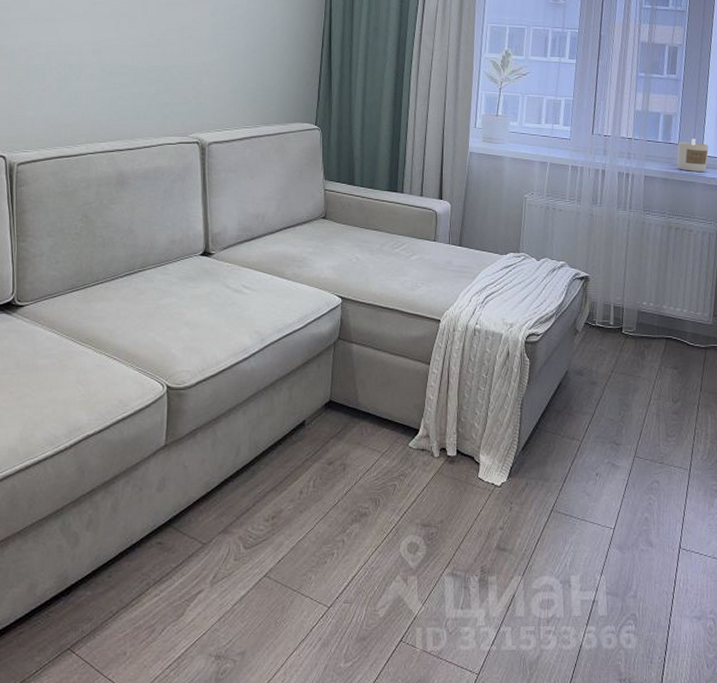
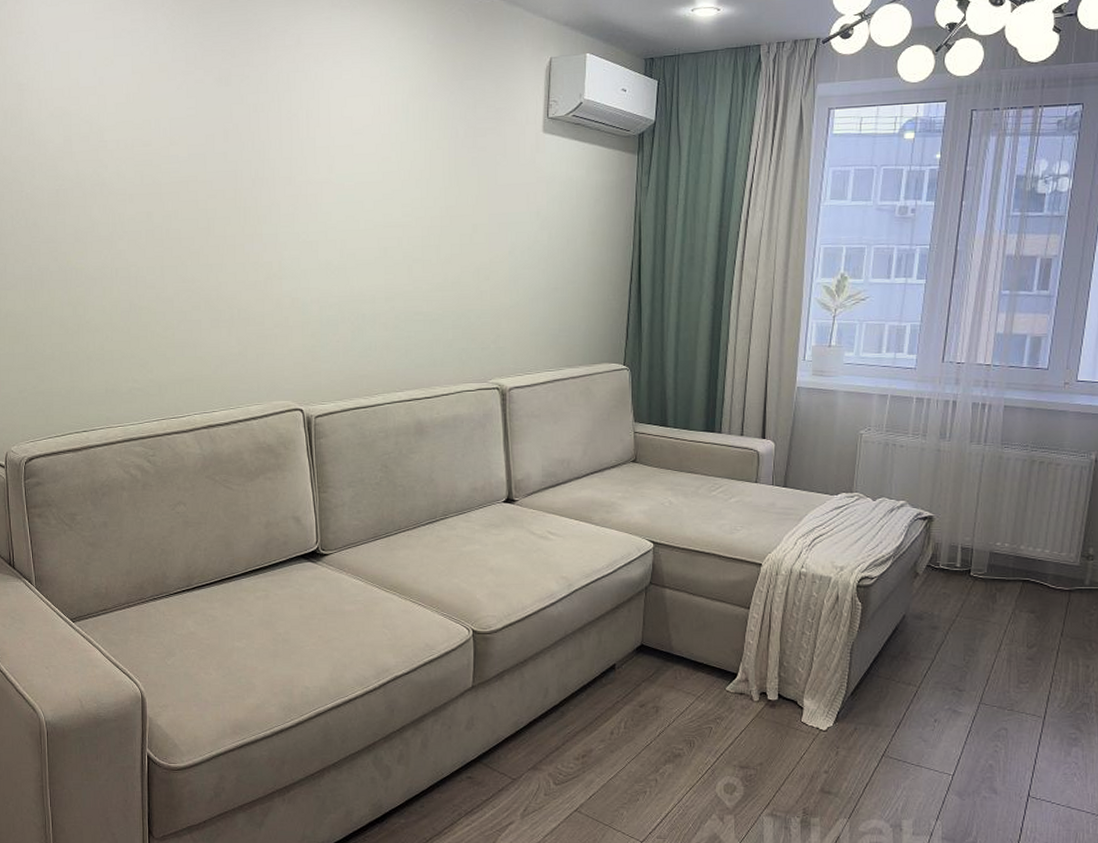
candle: present [677,139,709,172] -> none [1045,362,1086,399]

